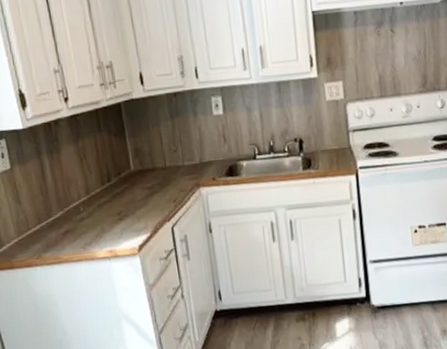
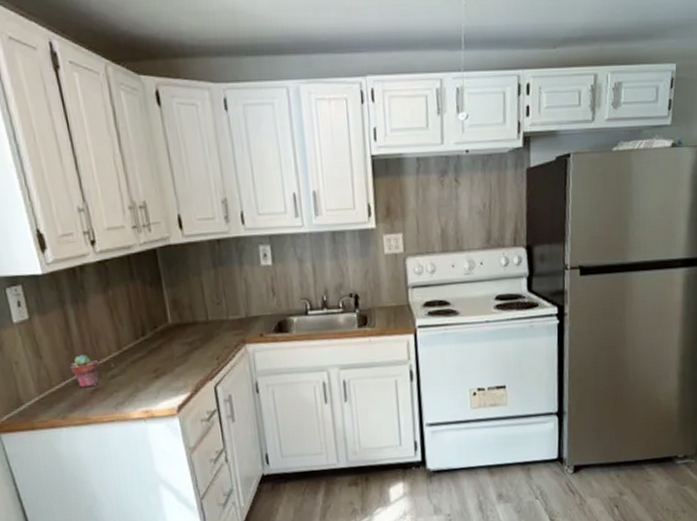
potted succulent: none [45,200,70,230] -> present [70,355,100,388]

